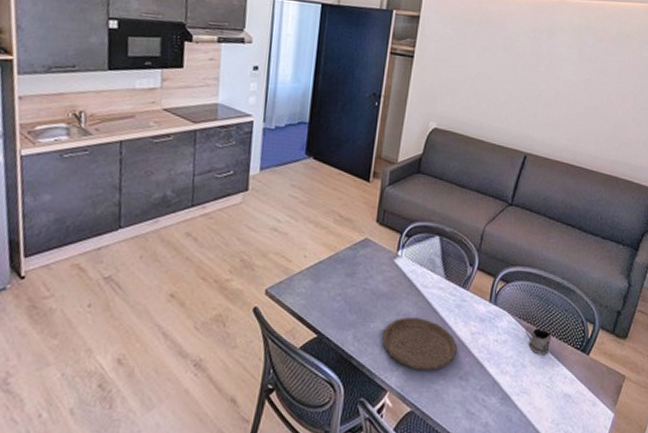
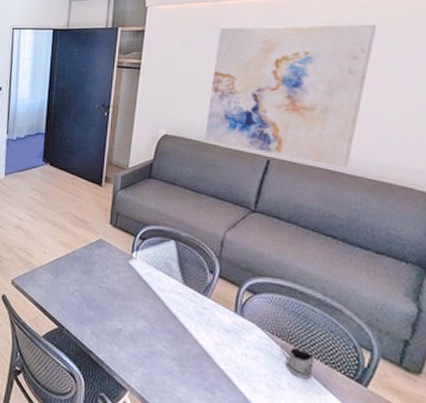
plate: present [382,317,458,370] -> none [120,319,201,377]
wall art: none [472,22,617,163] -> present [205,24,377,168]

